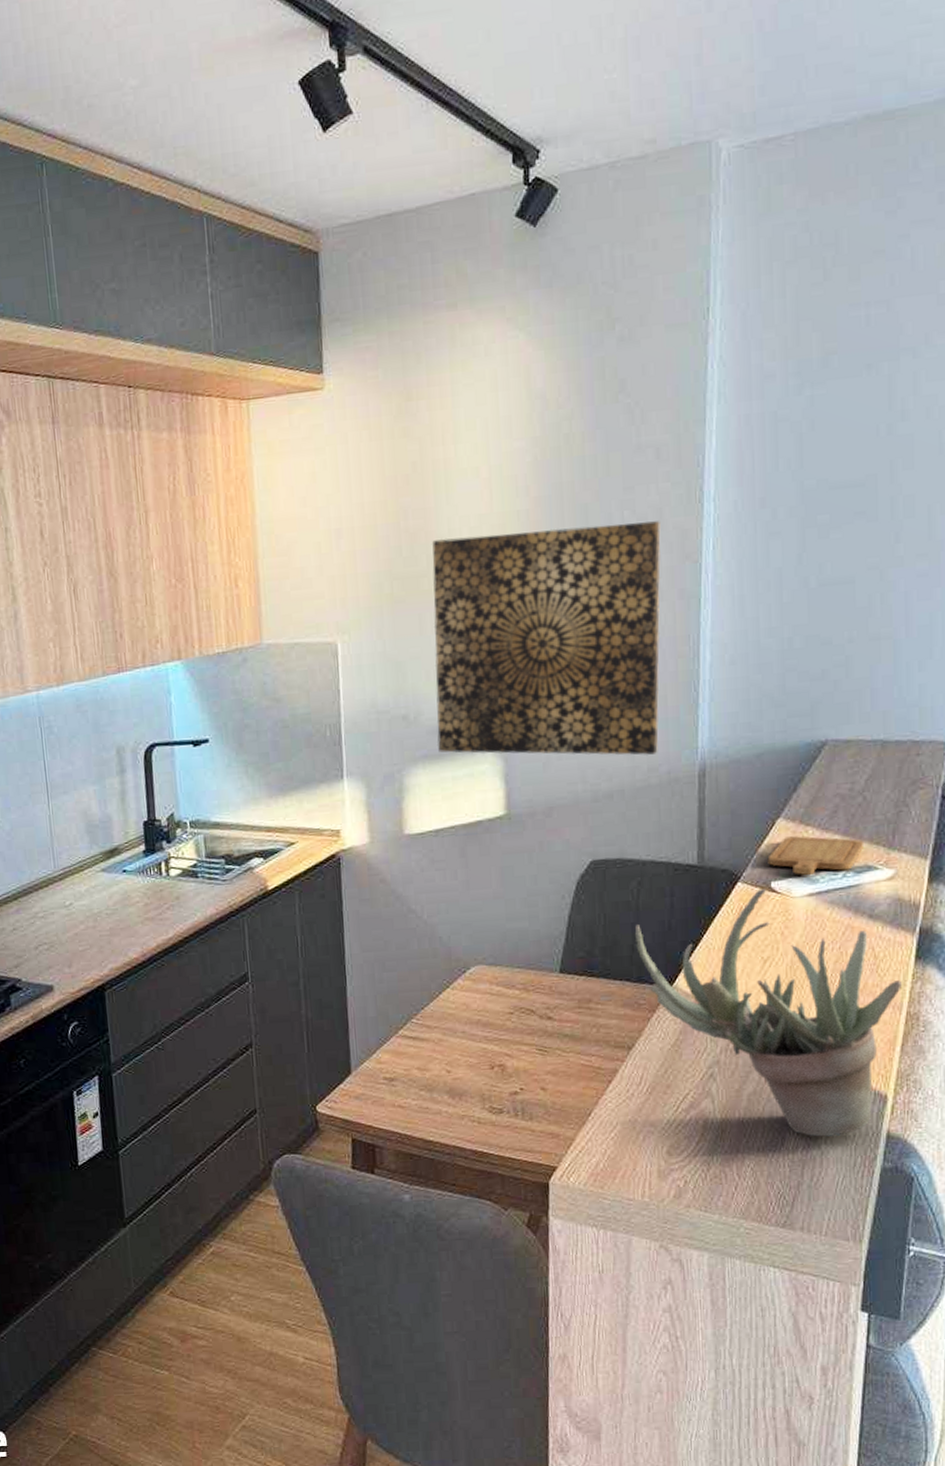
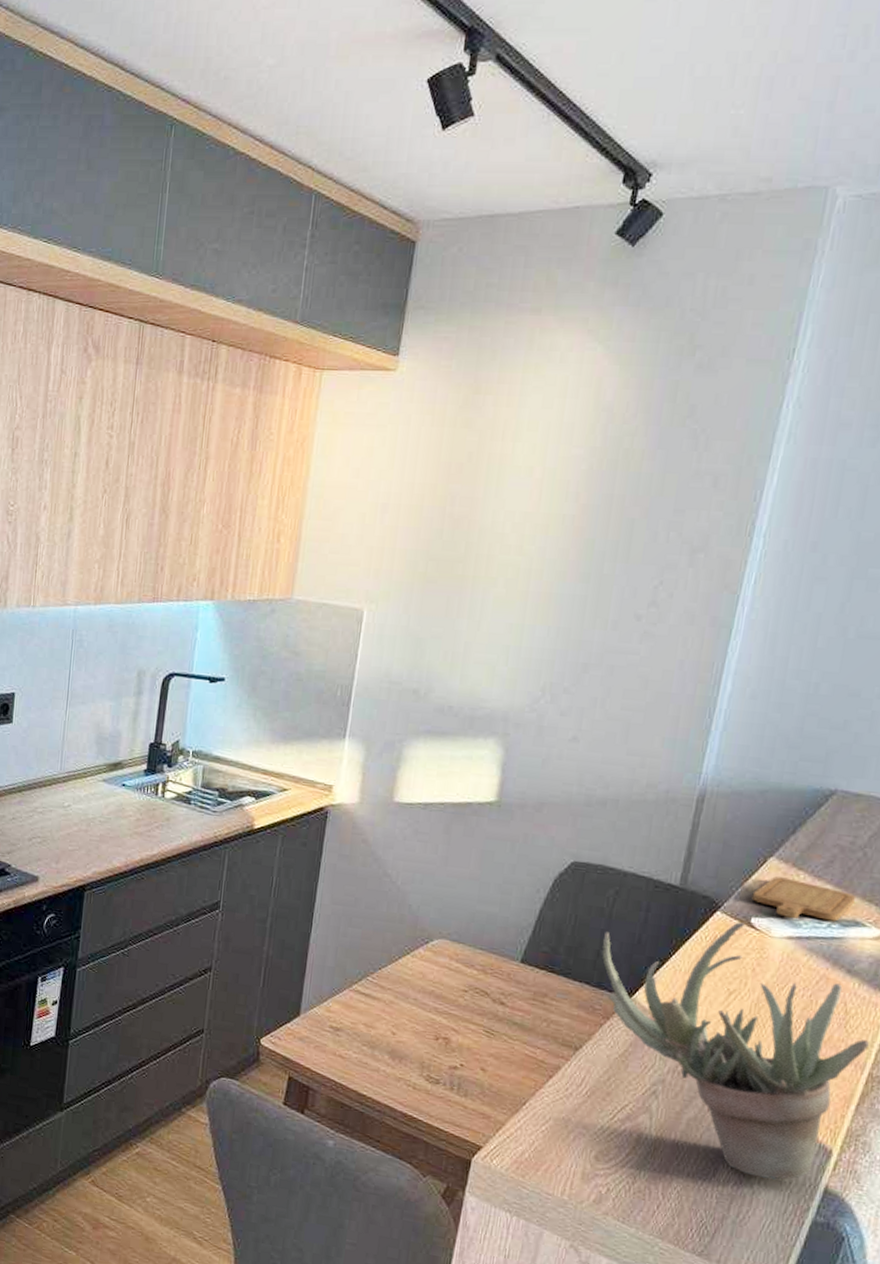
wall art: present [432,521,661,755] -> none [441,528,705,771]

